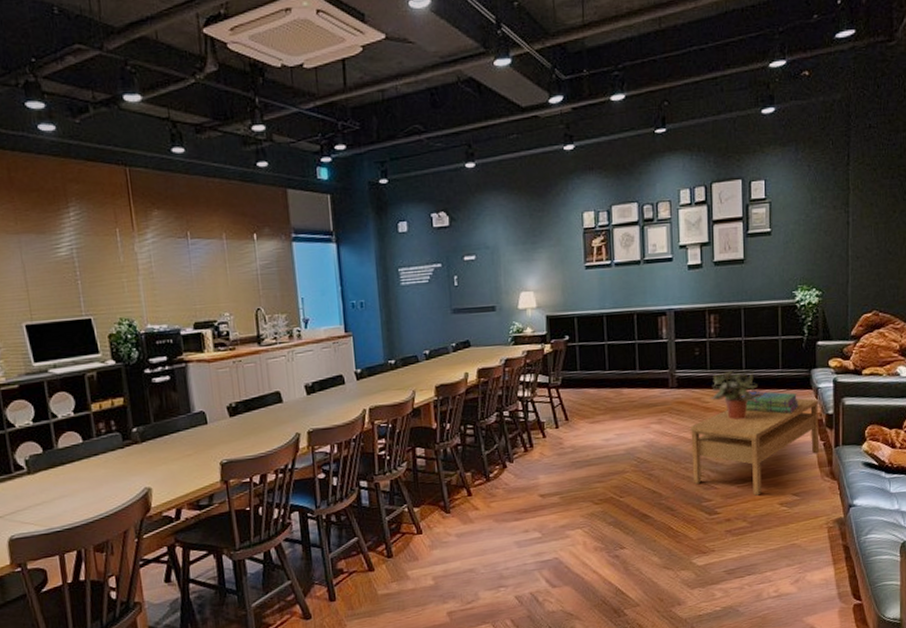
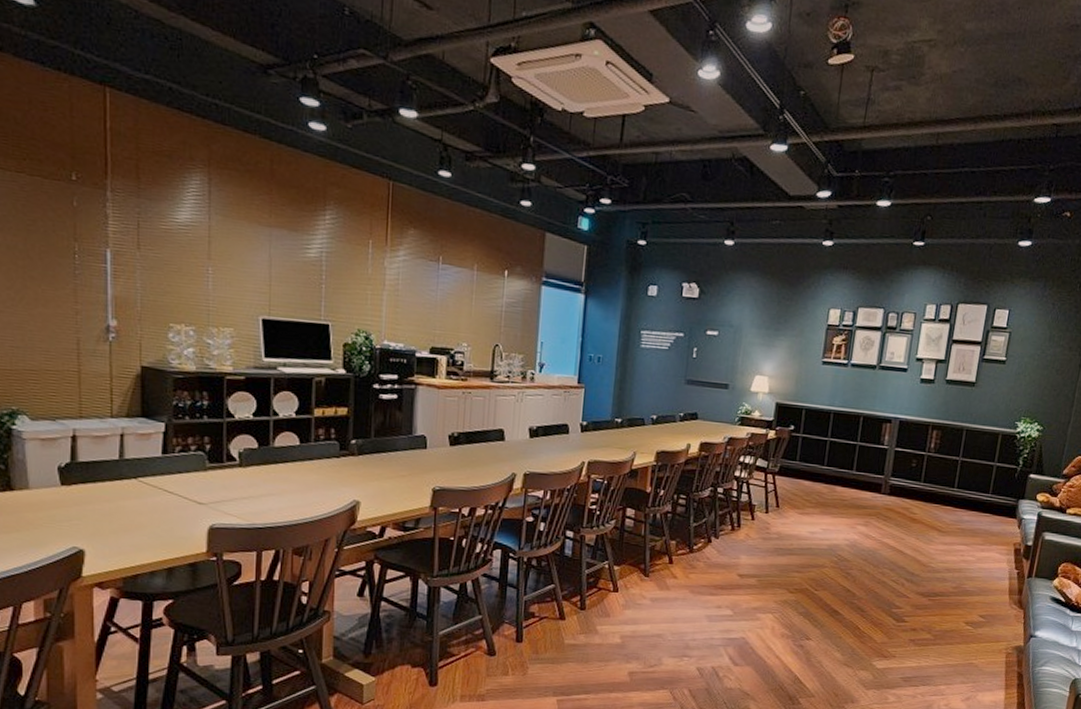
coffee table: present [691,398,819,496] -> none [887,524,1021,611]
potted plant: present [709,371,765,420] -> none [918,487,971,536]
stack of books: present [741,391,799,414] -> none [948,510,1002,539]

